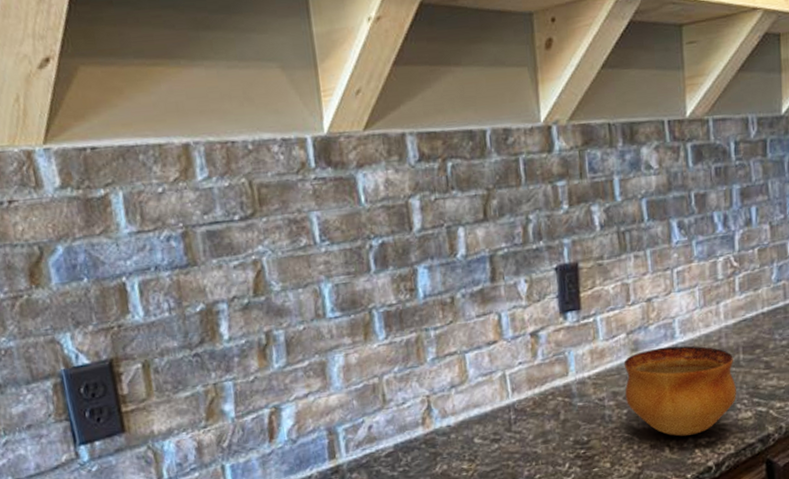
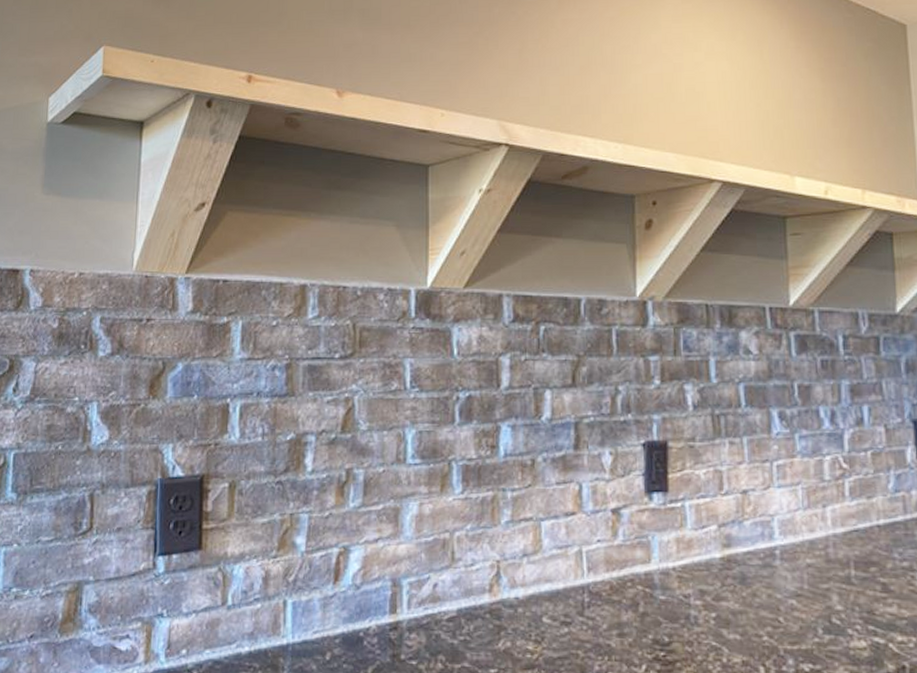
bowl: present [624,346,736,436] -> none [714,547,847,657]

